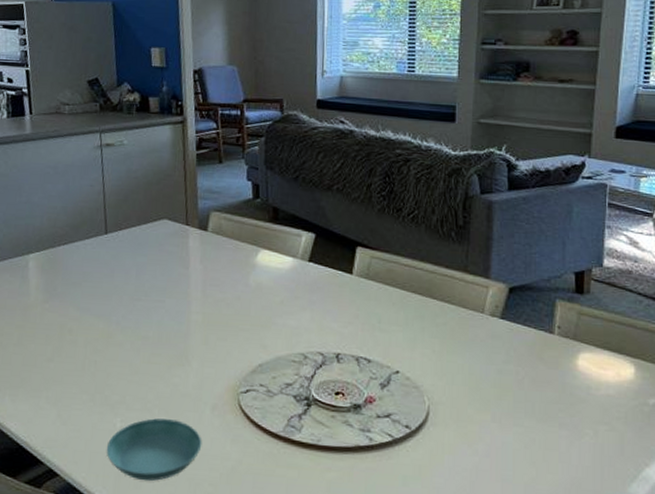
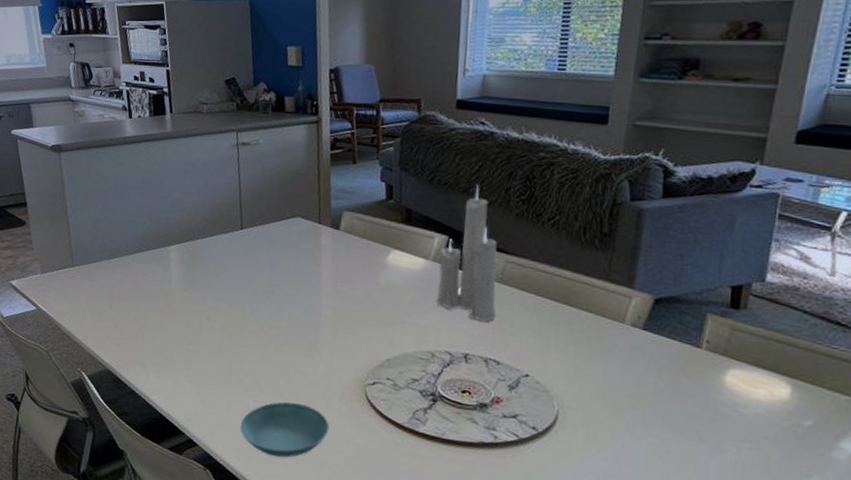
candle: none [305,181,365,319] -> present [435,184,497,322]

